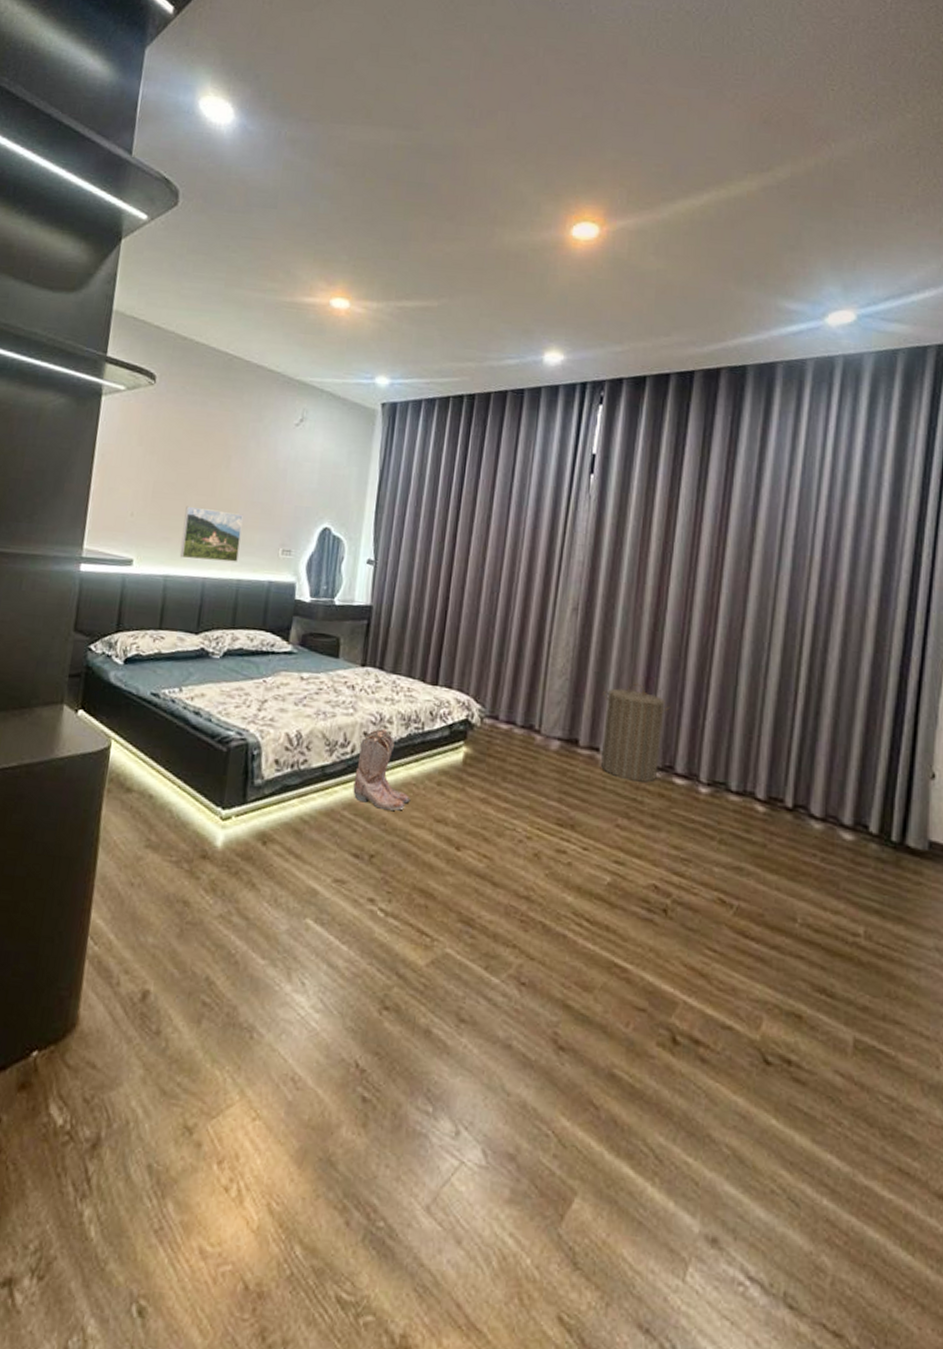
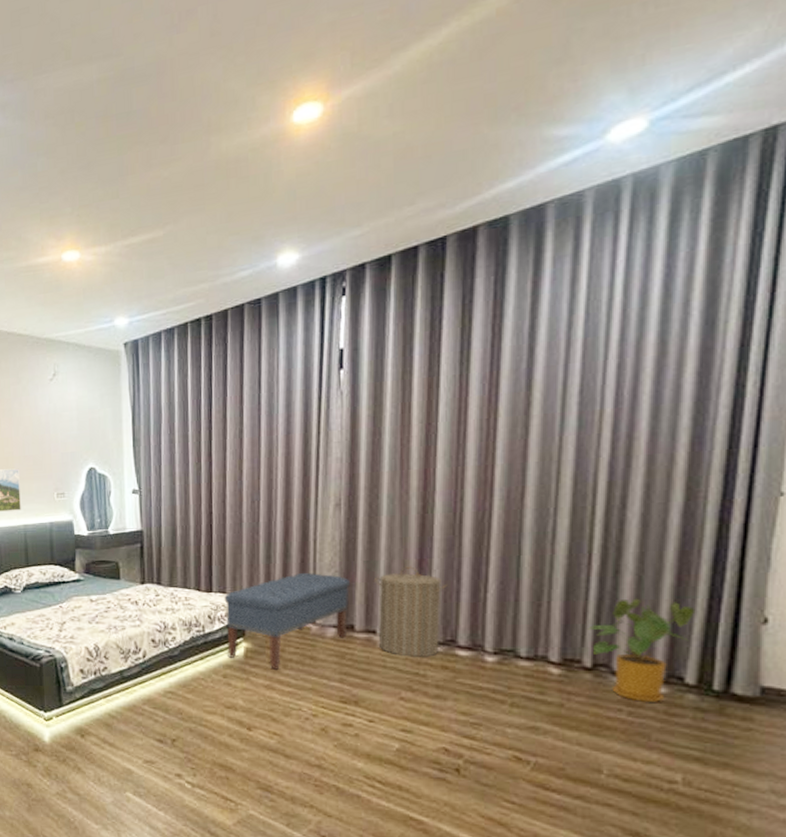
boots: present [353,728,411,812] -> none [149,634,201,703]
bench: none [445,675,579,782] -> present [224,572,350,670]
house plant: none [791,740,880,849] -> present [588,598,696,702]

